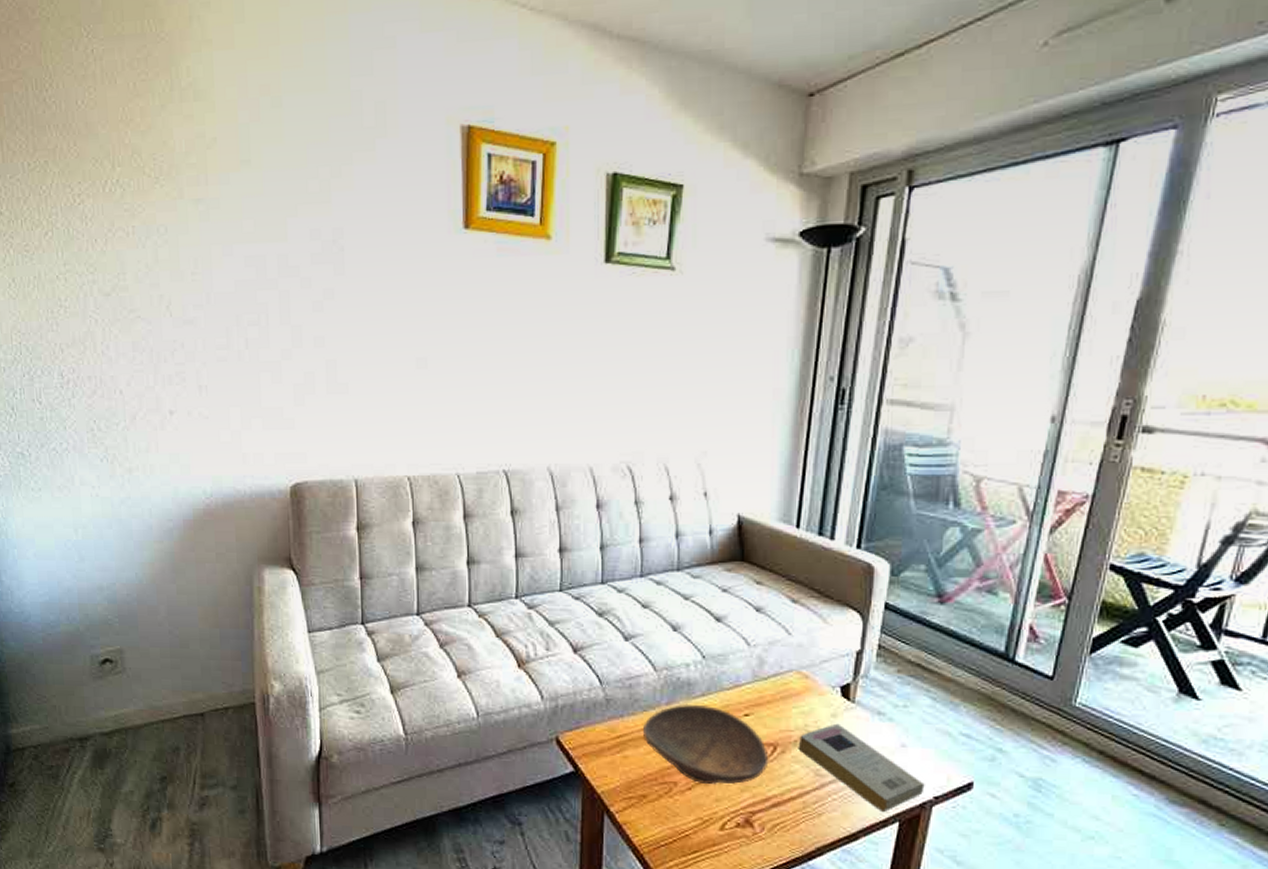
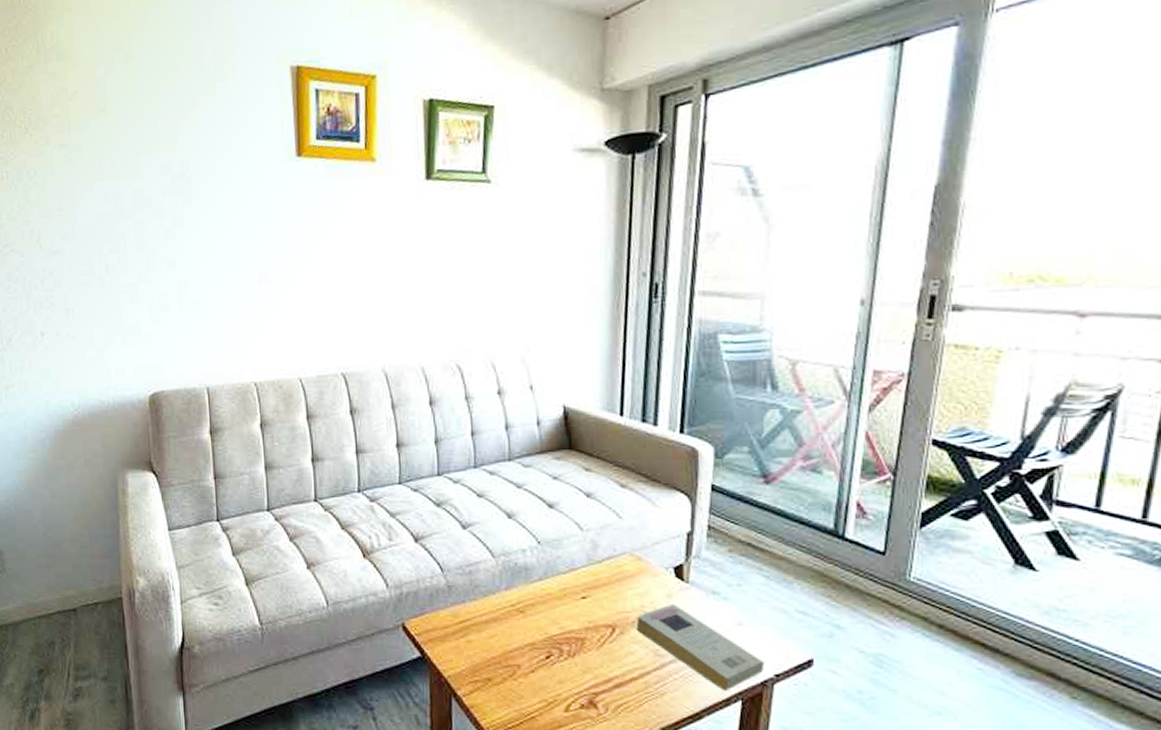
decorative bowl: present [642,703,769,784] -> none [484,588,609,666]

